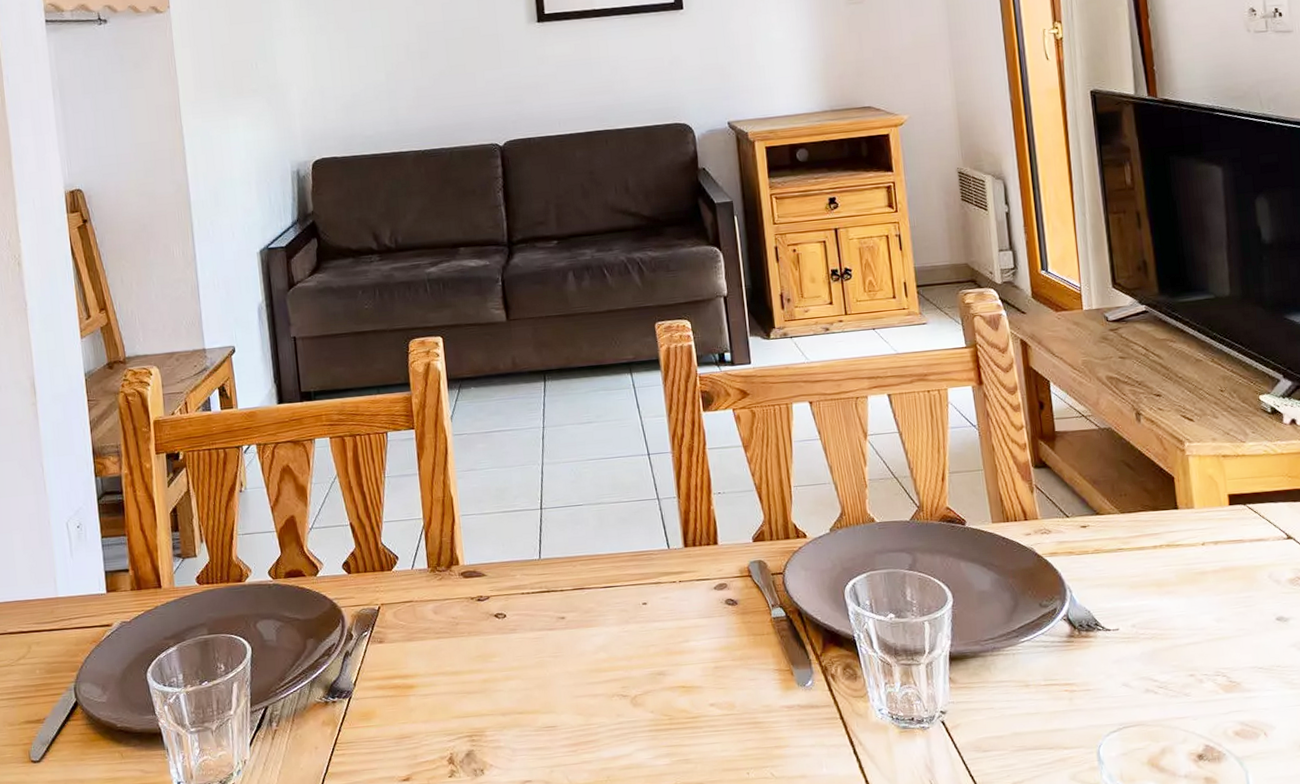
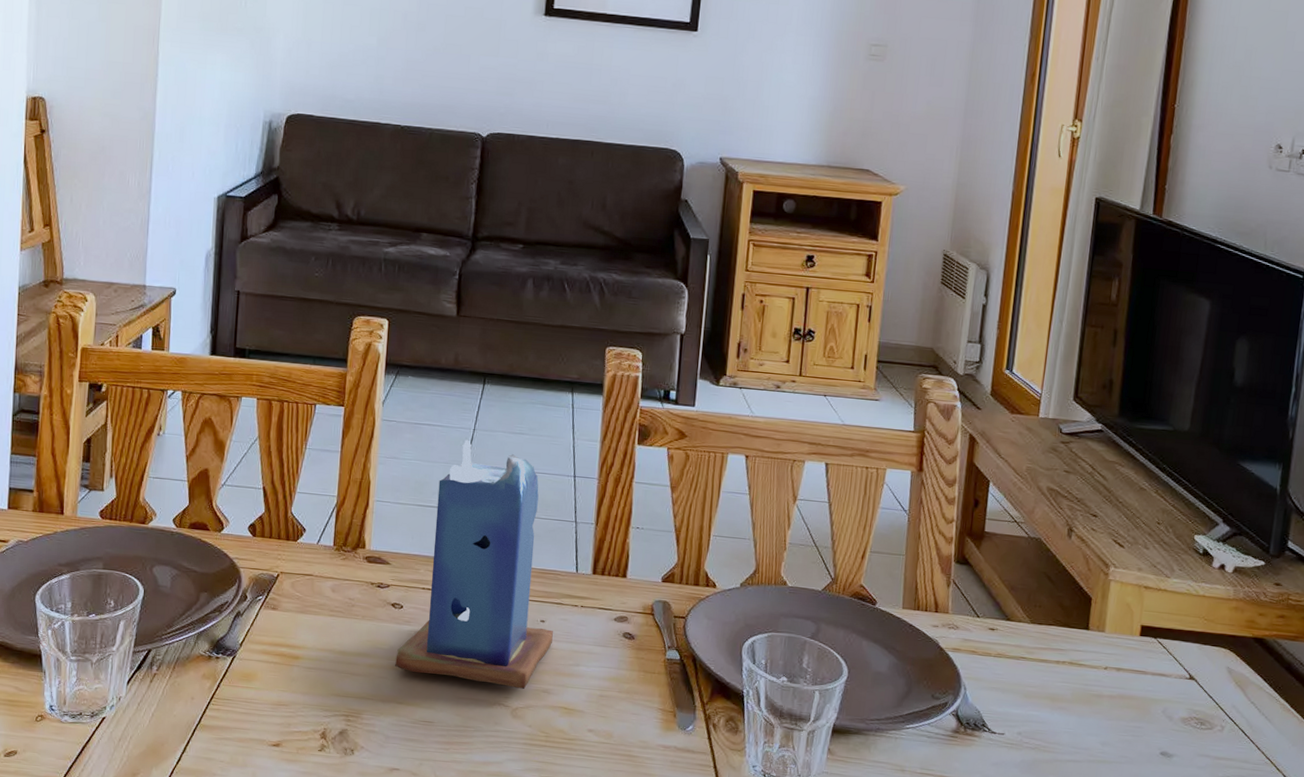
candle: none [508,439,658,680] -> present [395,440,553,689]

